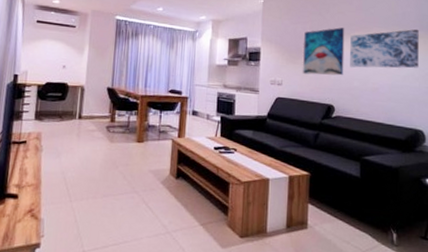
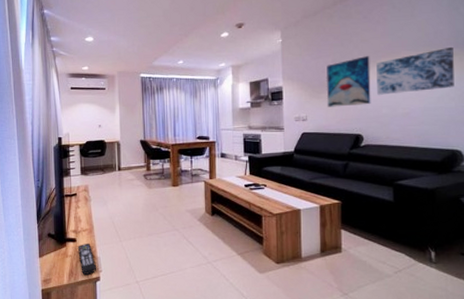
remote control: none [18,200,38,240] -> present [78,243,96,275]

